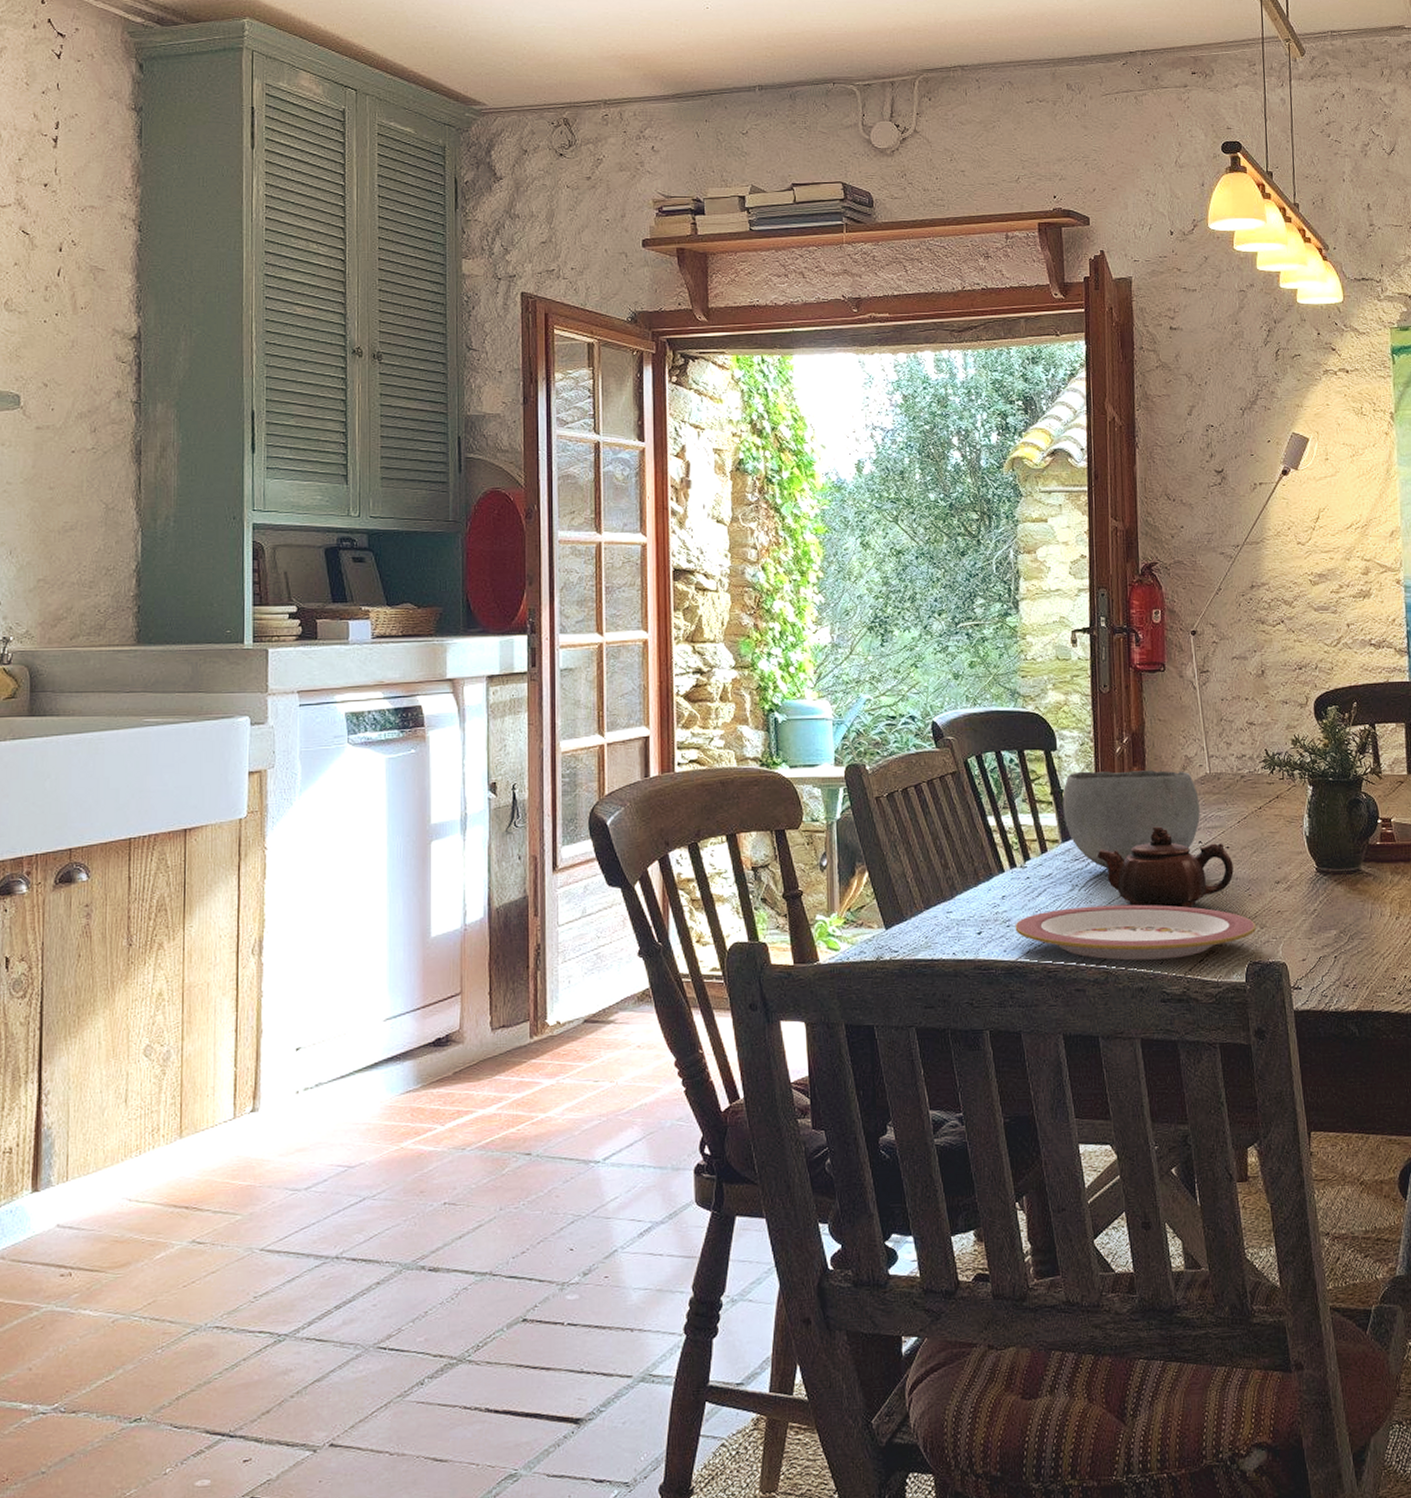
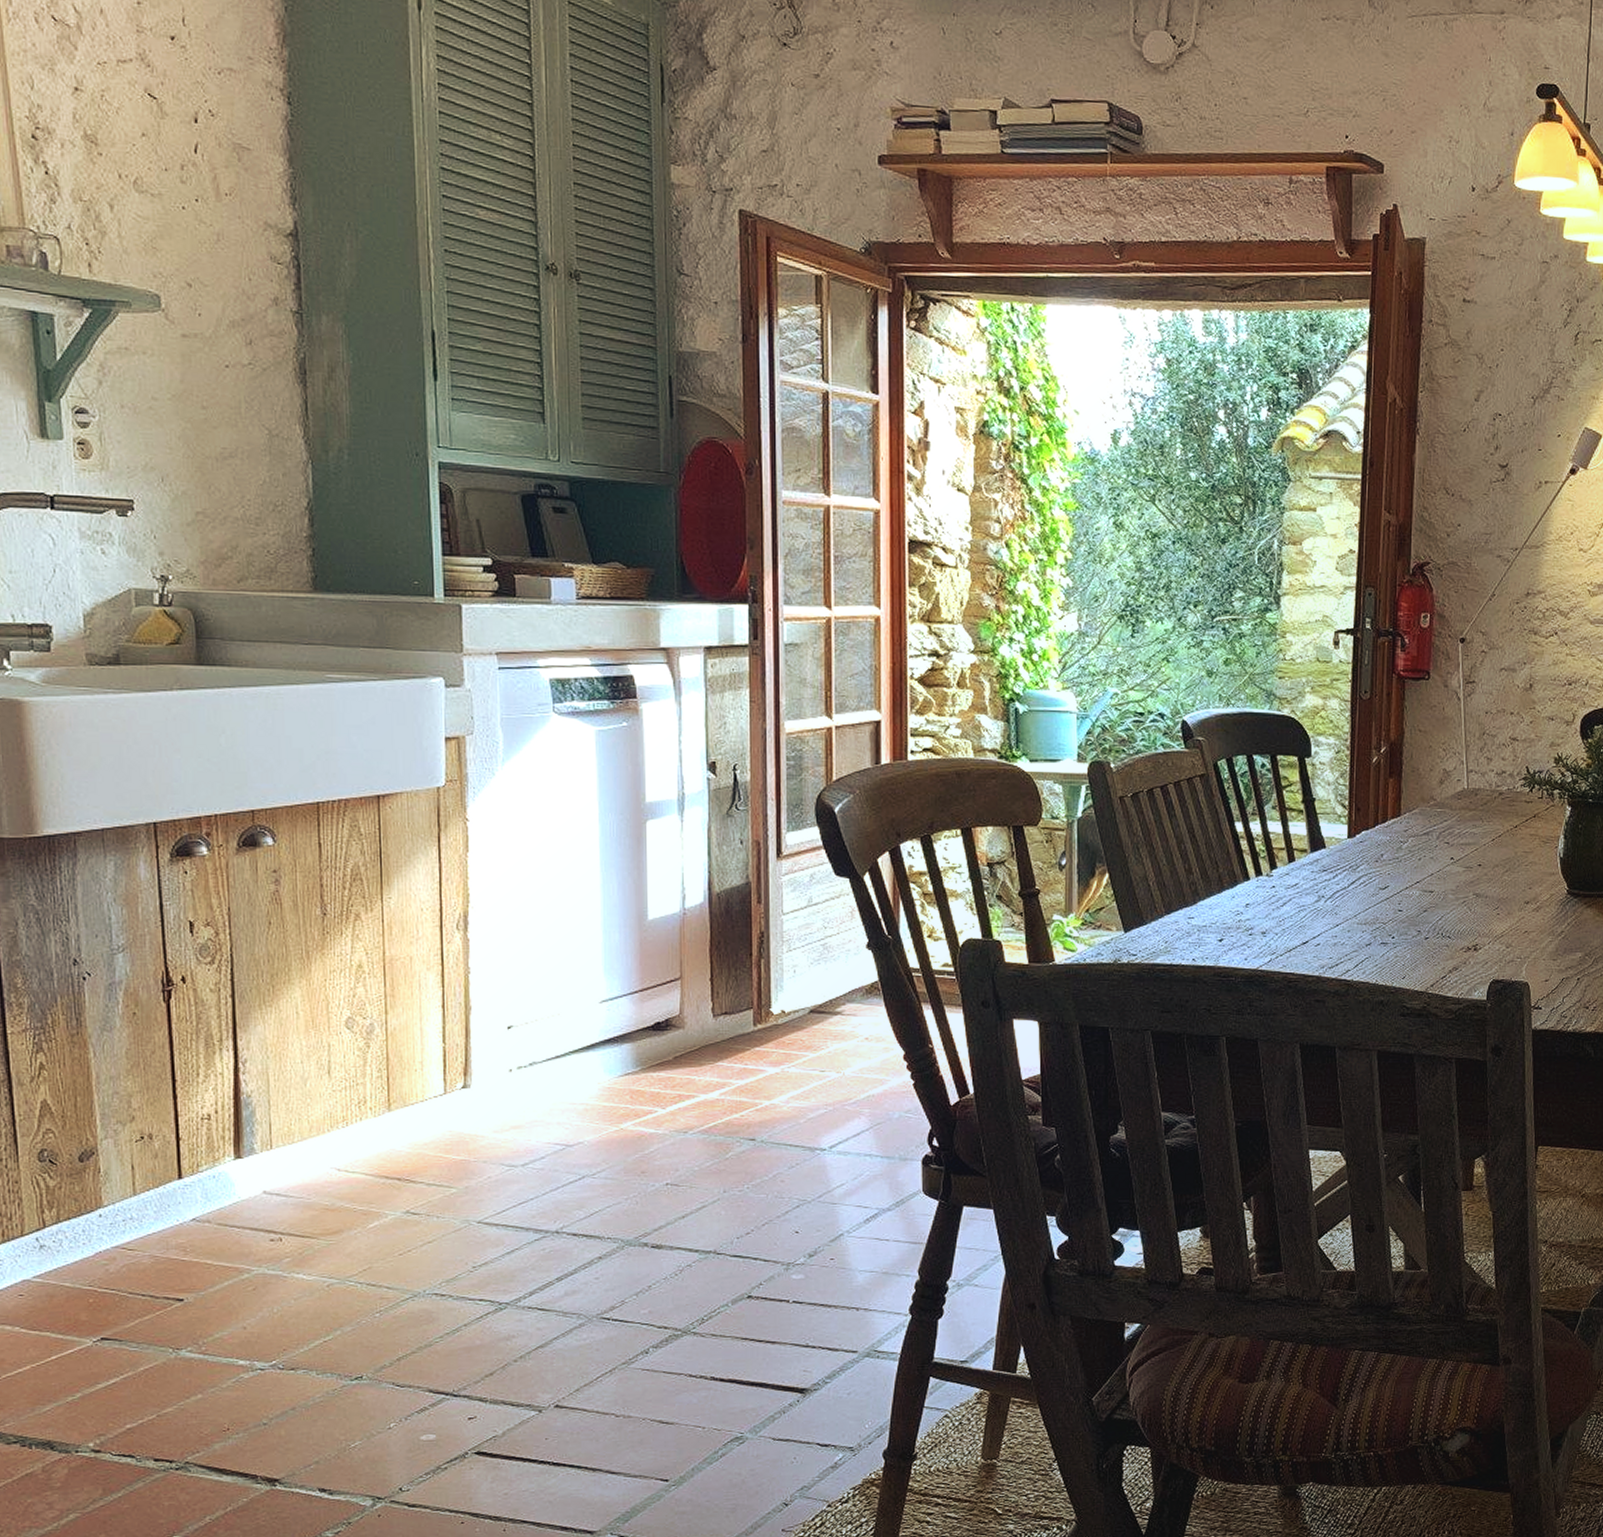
plate: present [1015,904,1256,961] -> none [1257,918,1501,974]
bowl: present [1063,770,1200,869] -> none [1314,780,1454,881]
teapot: present [1096,826,1234,908] -> none [1345,840,1484,924]

